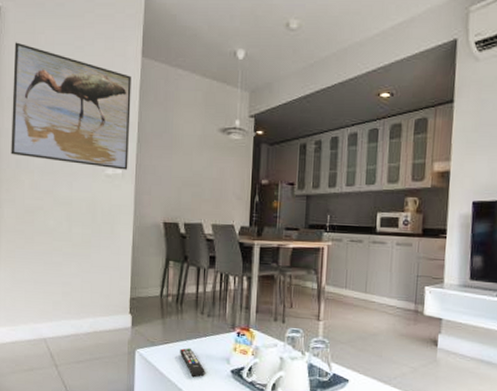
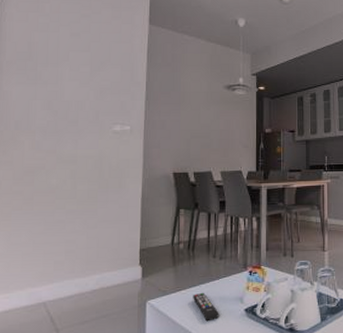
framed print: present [11,42,131,170] -> none [9,10,139,126]

